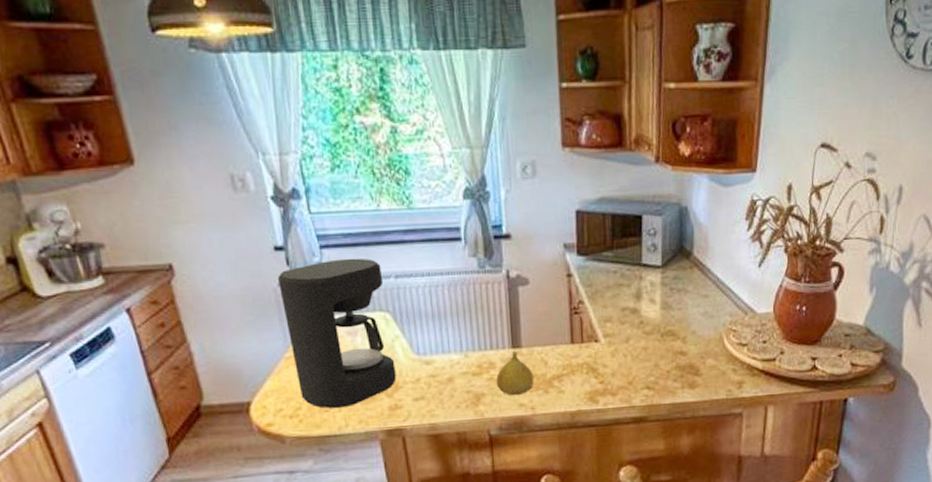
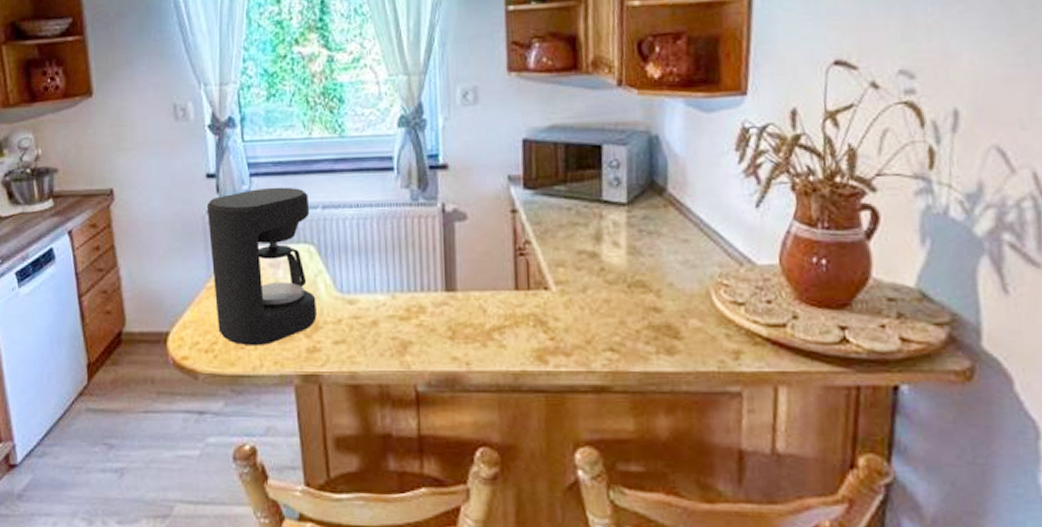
fruit: present [496,350,534,395] -> none [426,294,470,346]

